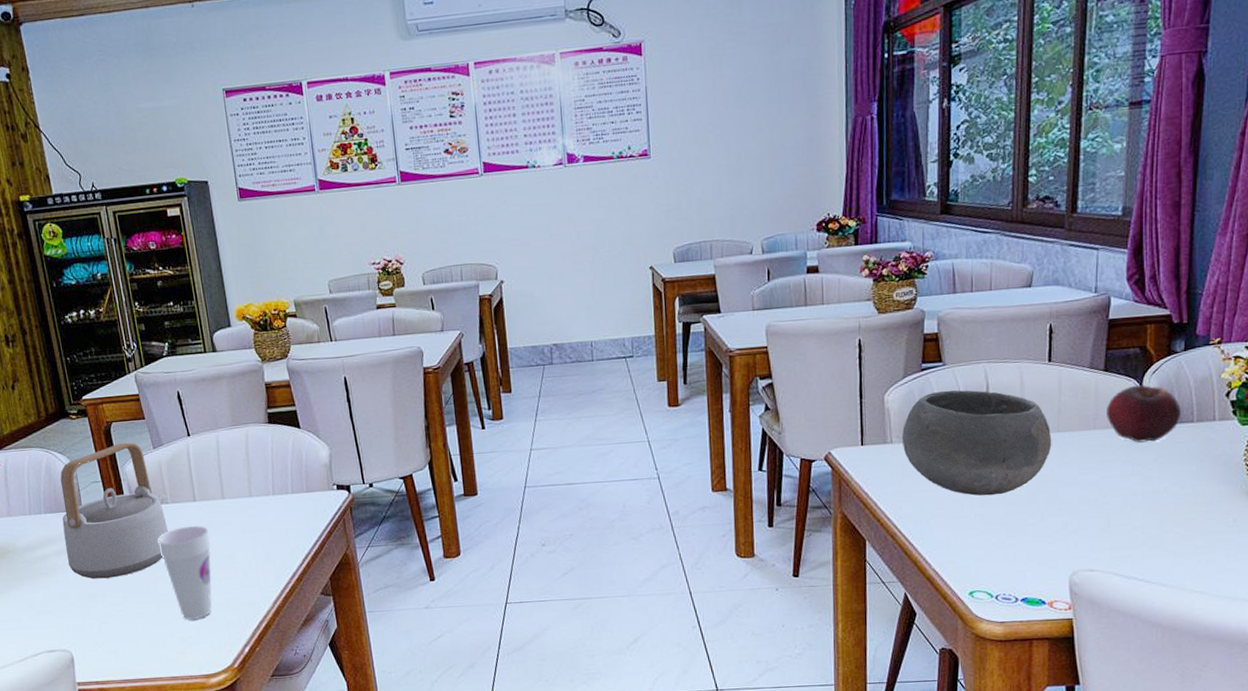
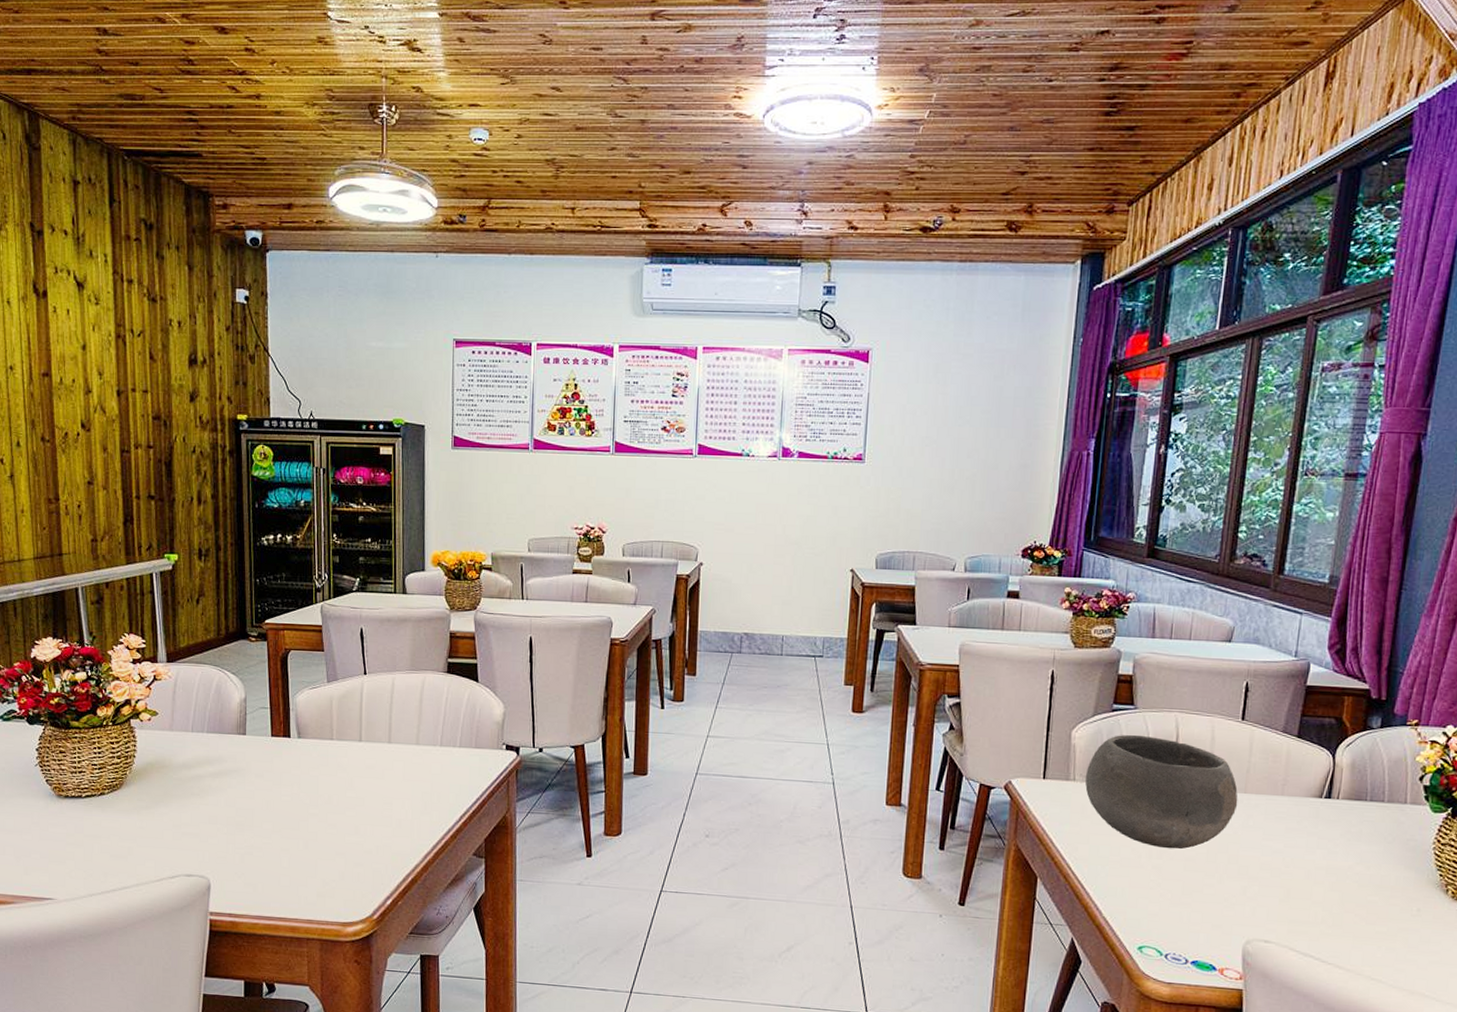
teapot: present [60,442,168,579] -> none [222,672,333,809]
cup: present [158,525,213,620] -> none [317,765,370,863]
fruit: present [1107,384,1181,443] -> none [1296,756,1372,817]

